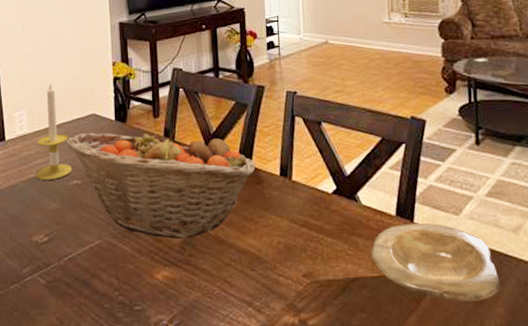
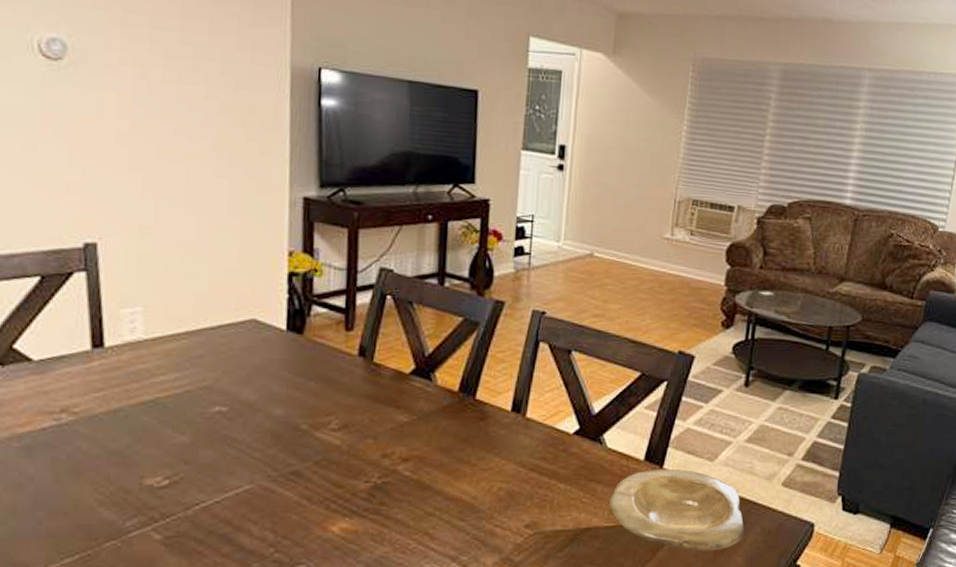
candle: present [36,82,73,180] -> none [155,270,215,405]
fruit basket: present [66,128,256,239] -> none [206,344,481,483]

